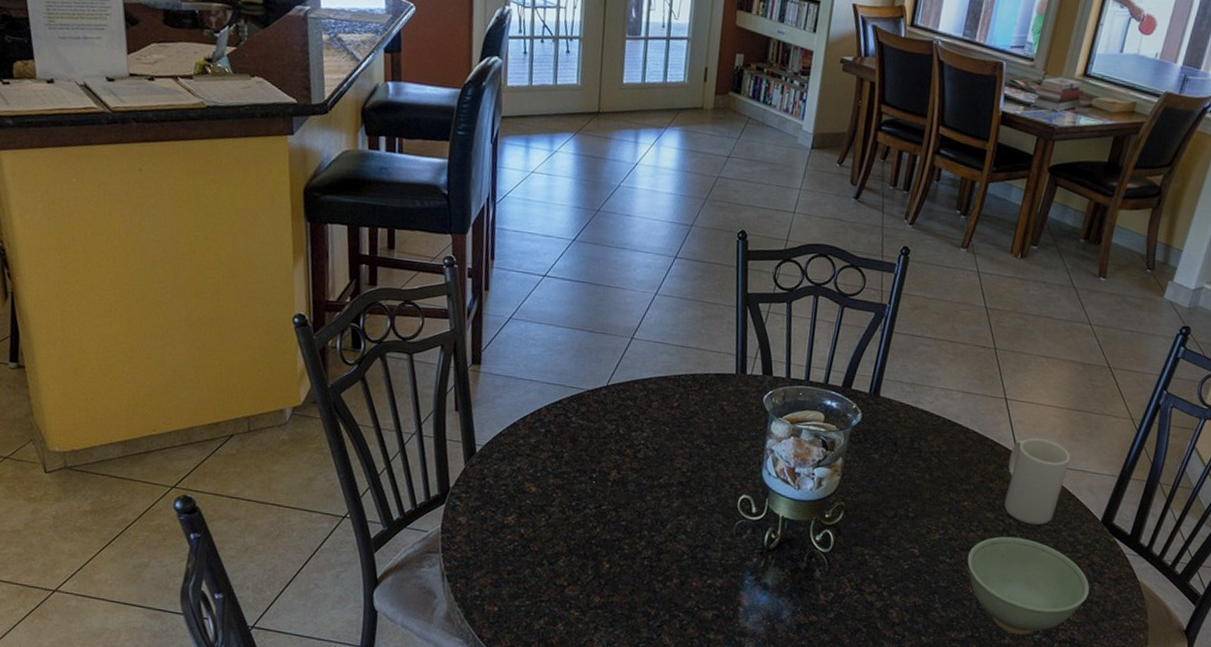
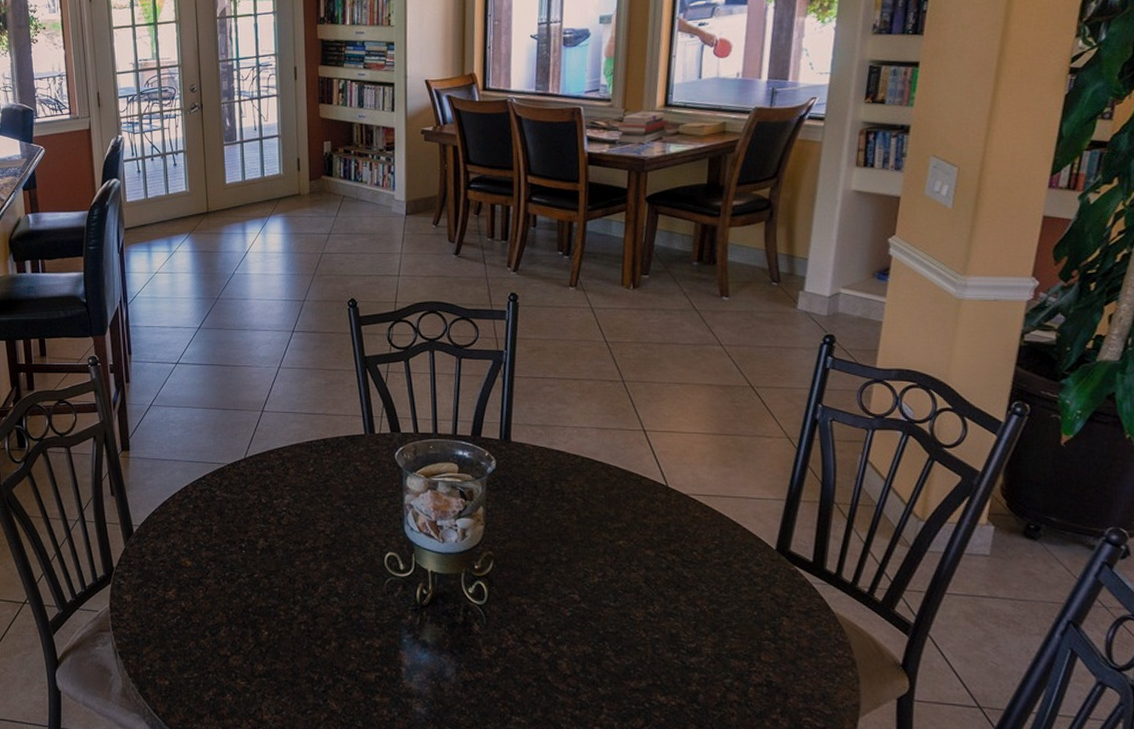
bowl: present [967,536,1090,635] -> none [632,574,779,680]
cup: present [1003,438,1071,526] -> none [660,468,728,560]

